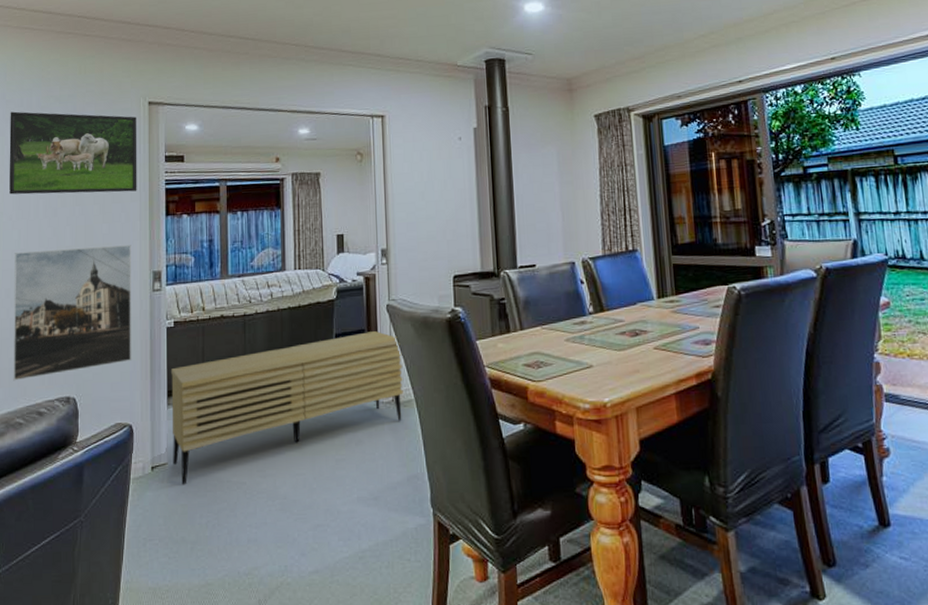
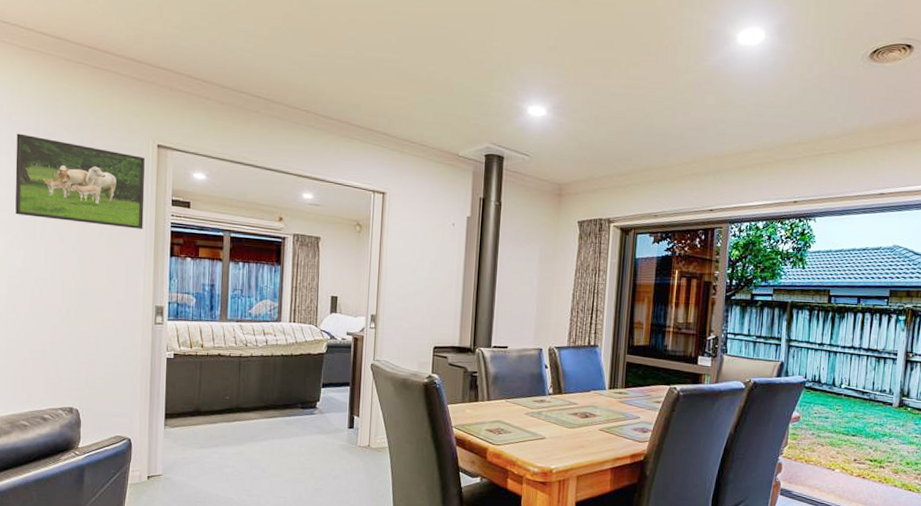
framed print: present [13,245,132,381] -> none [18,271,136,388]
sideboard: present [171,331,404,484] -> none [167,385,381,494]

